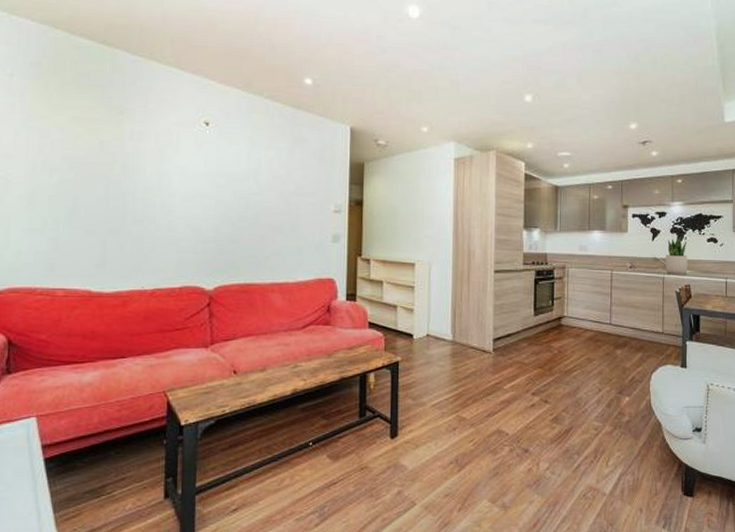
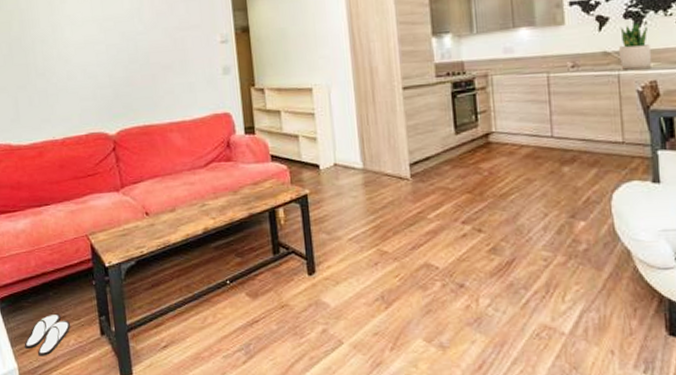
slippers: none [69,475,130,523] -> present [24,313,70,356]

